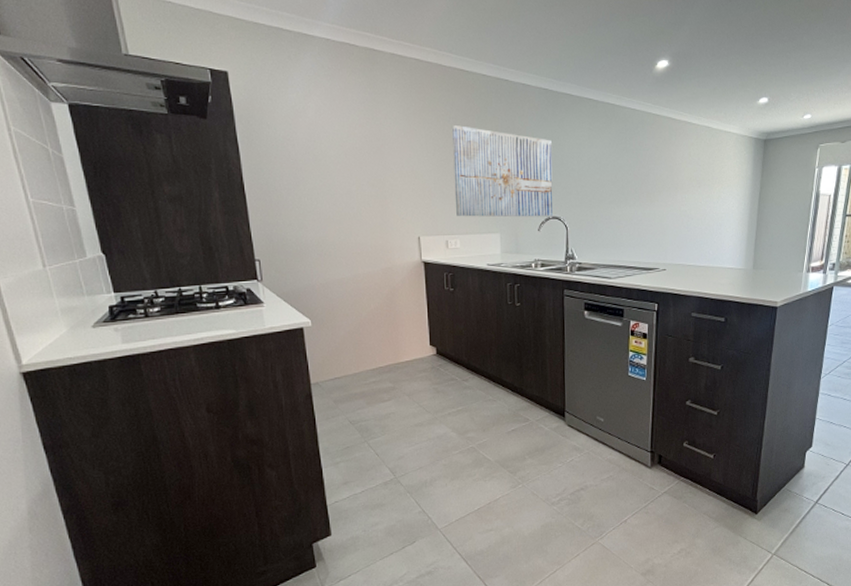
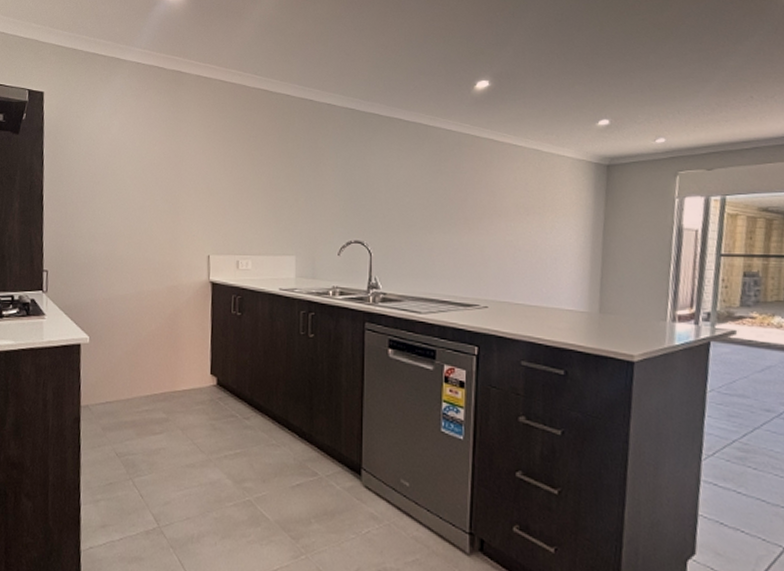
wall art: present [451,124,553,217] -> none [249,143,357,241]

